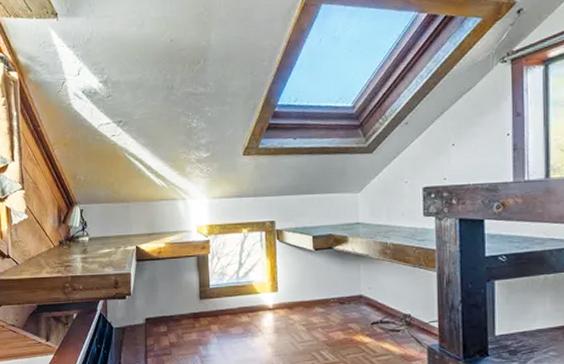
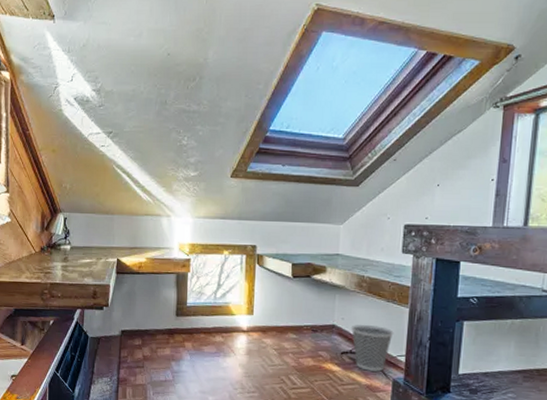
wastebasket: none [378,293,424,340] -> present [351,325,394,372]

